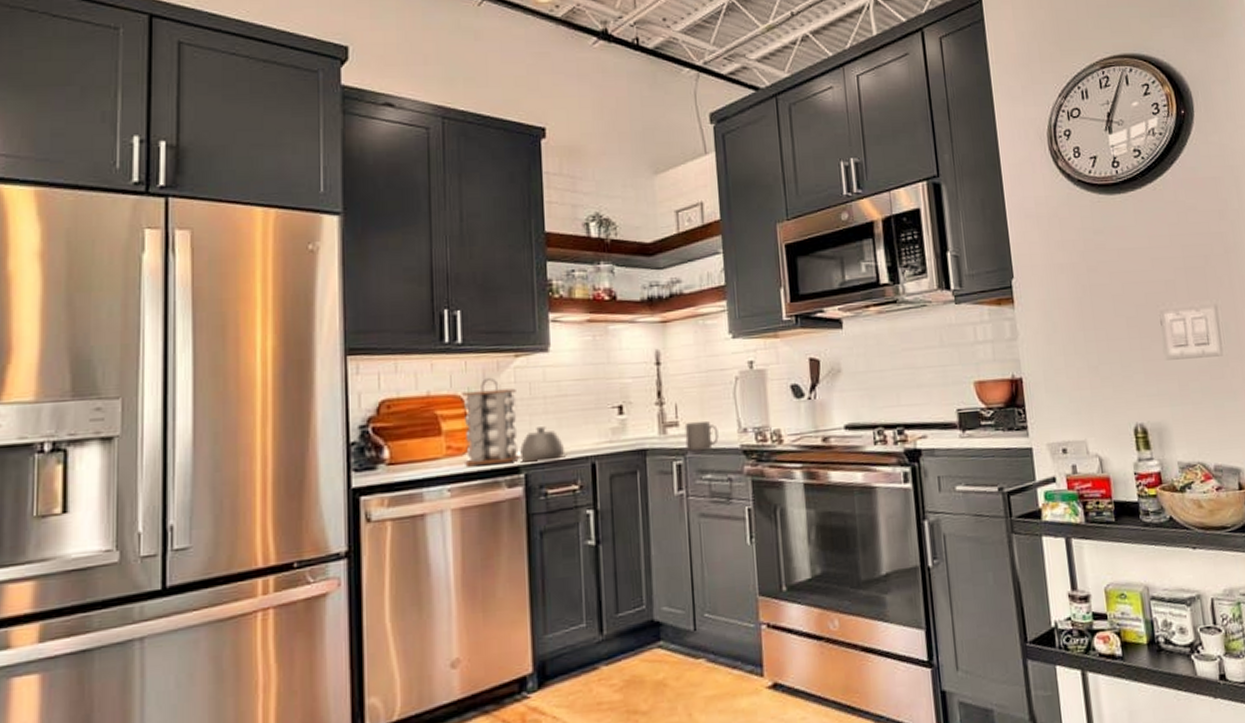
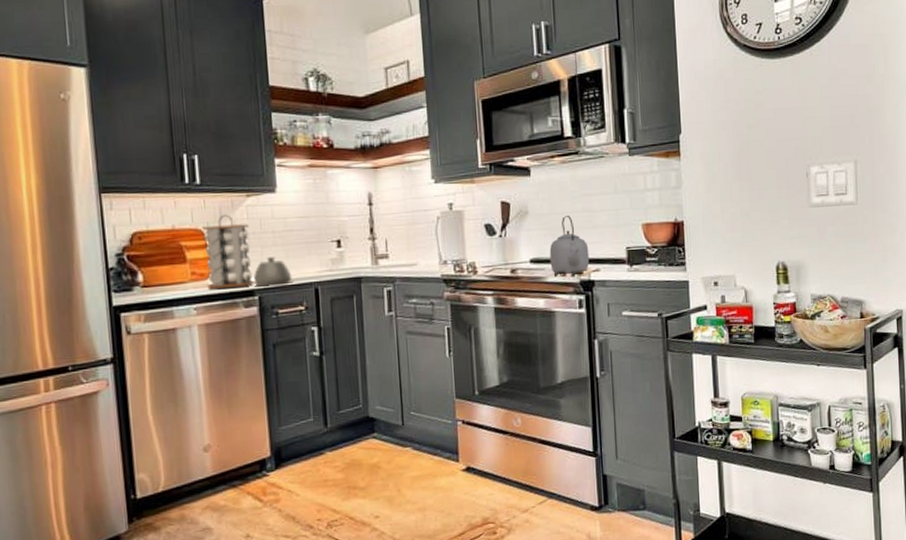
mug: present [684,420,719,452] -> none [393,254,423,280]
teakettle: none [867,372,915,442] -> present [549,214,590,274]

